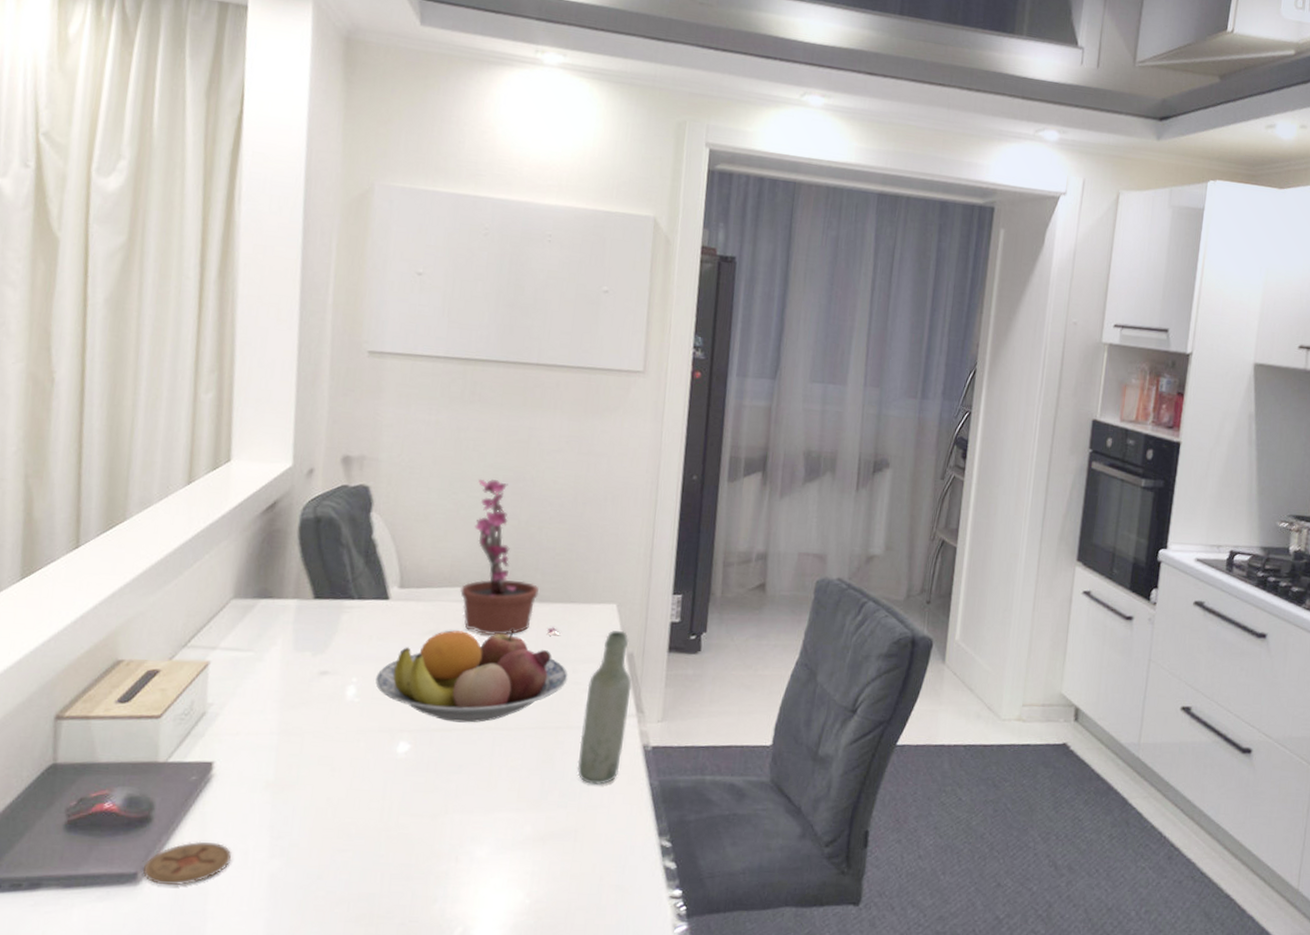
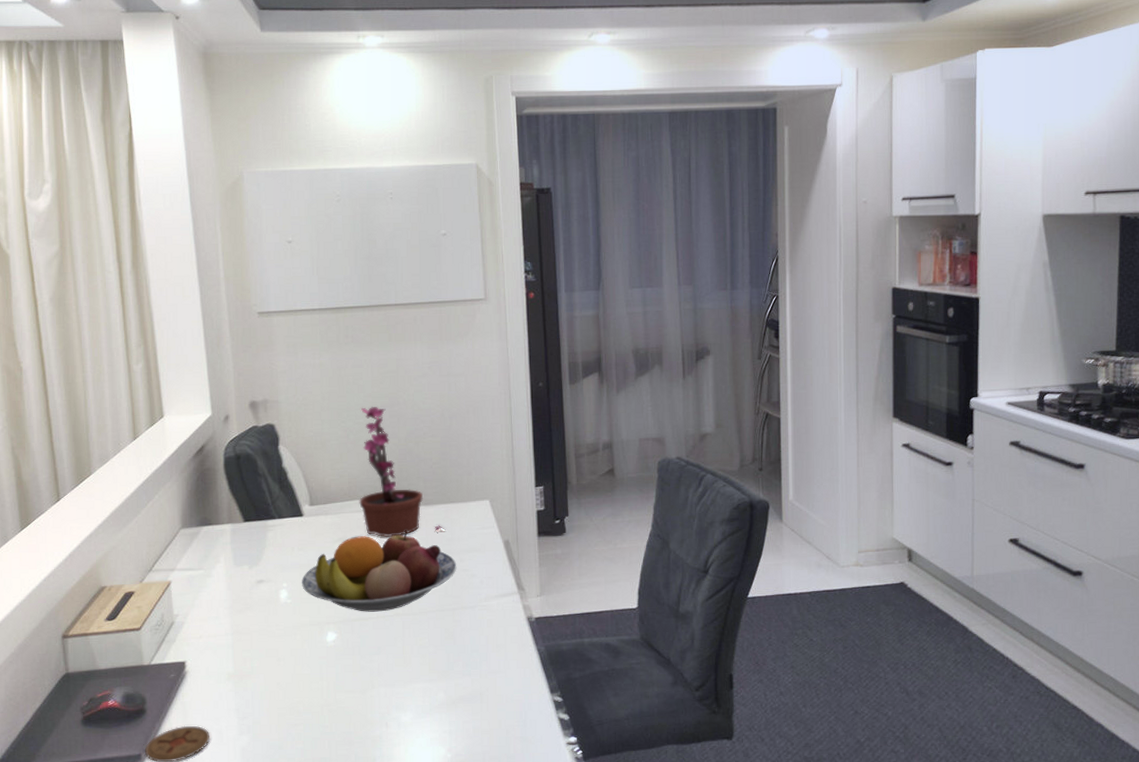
bottle: present [577,631,632,785] -> none [474,523,511,654]

